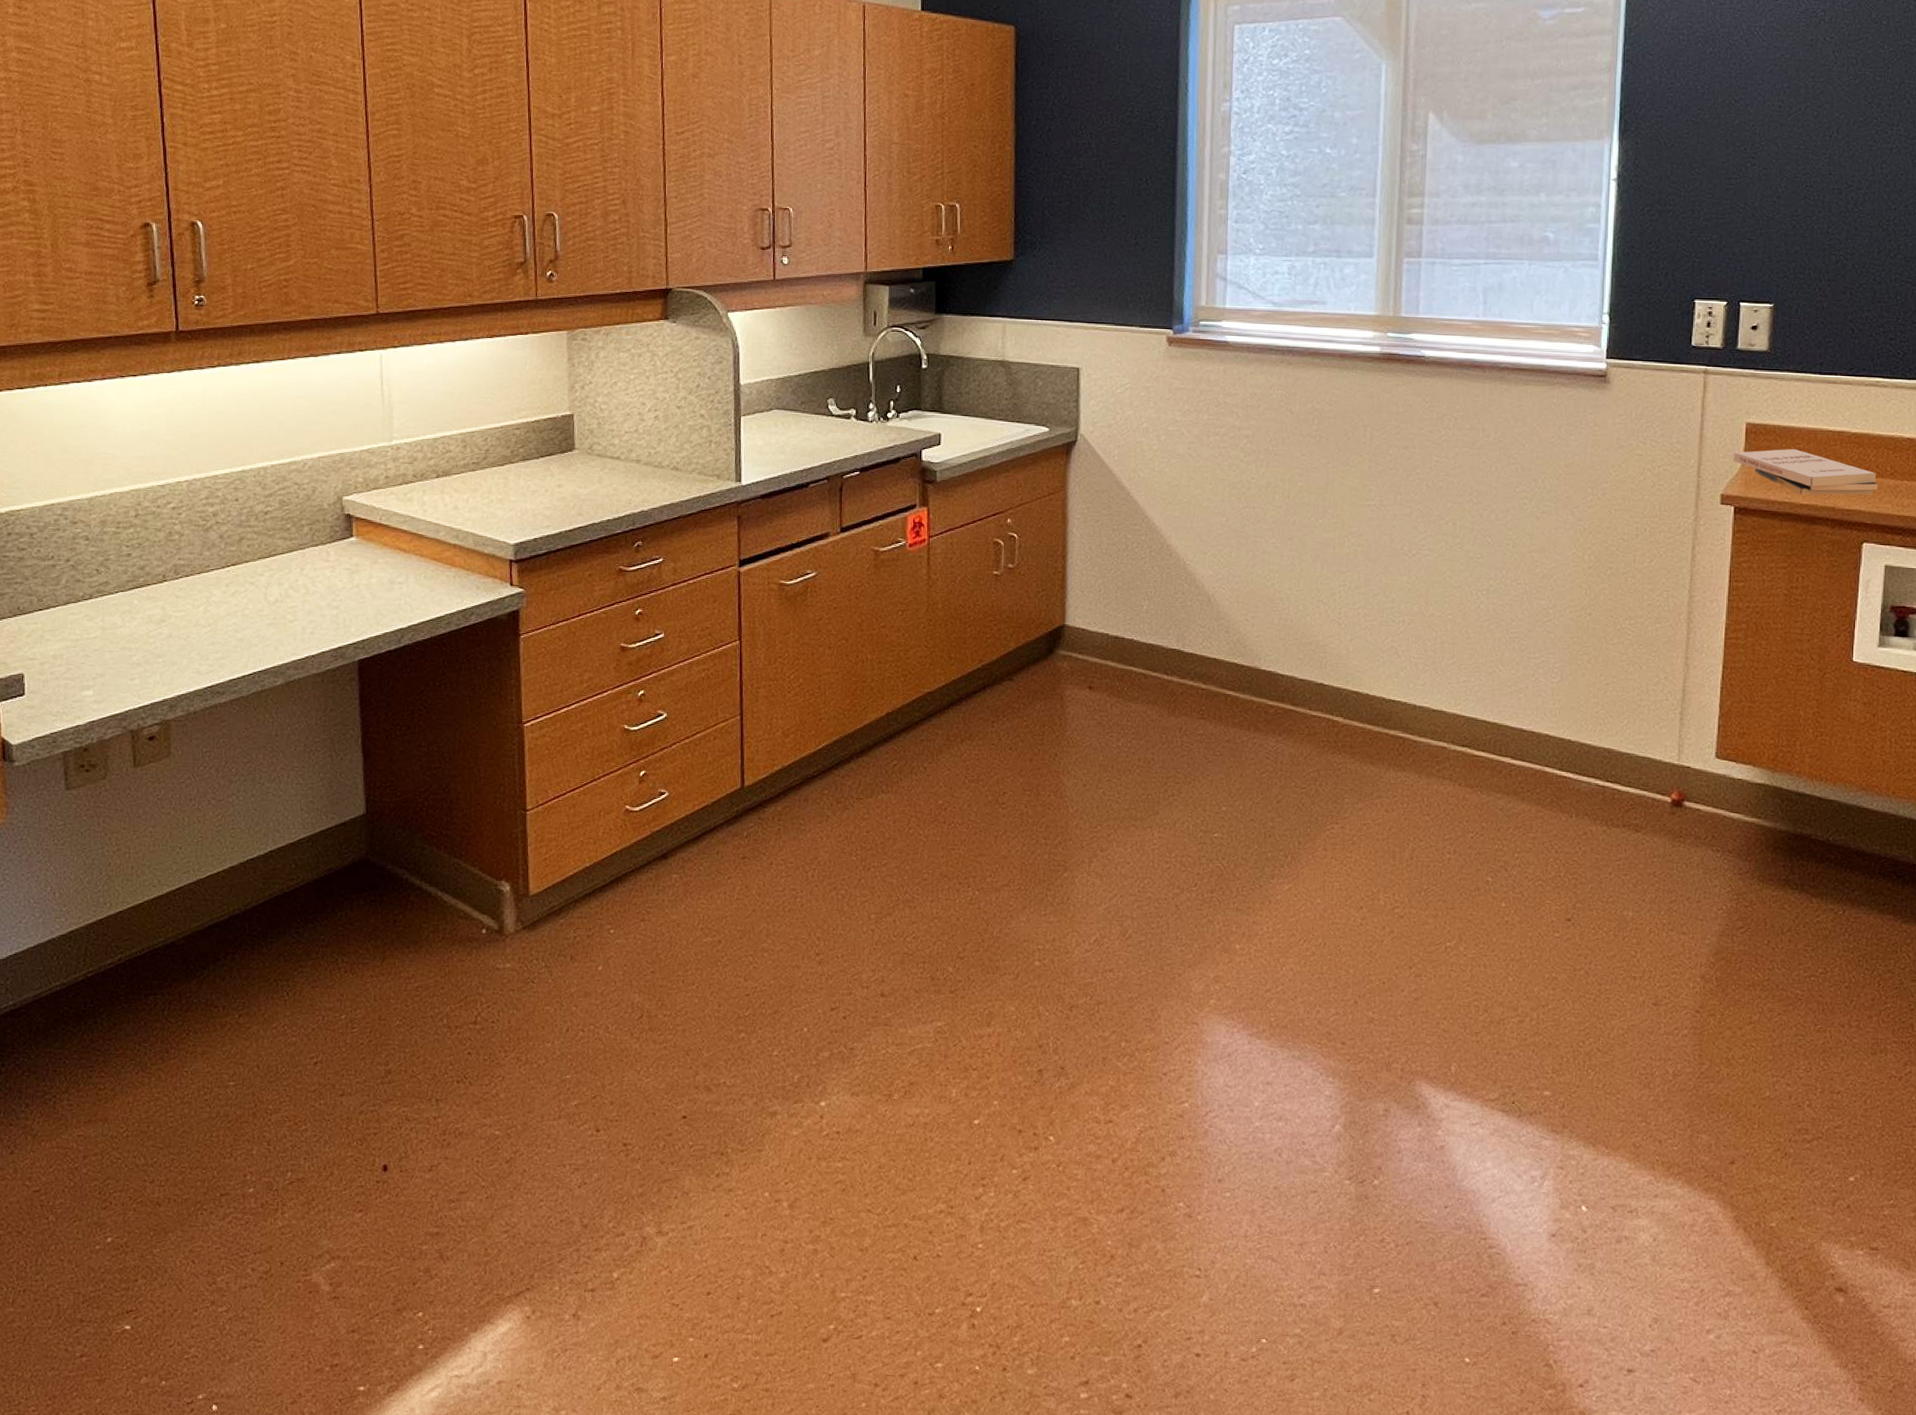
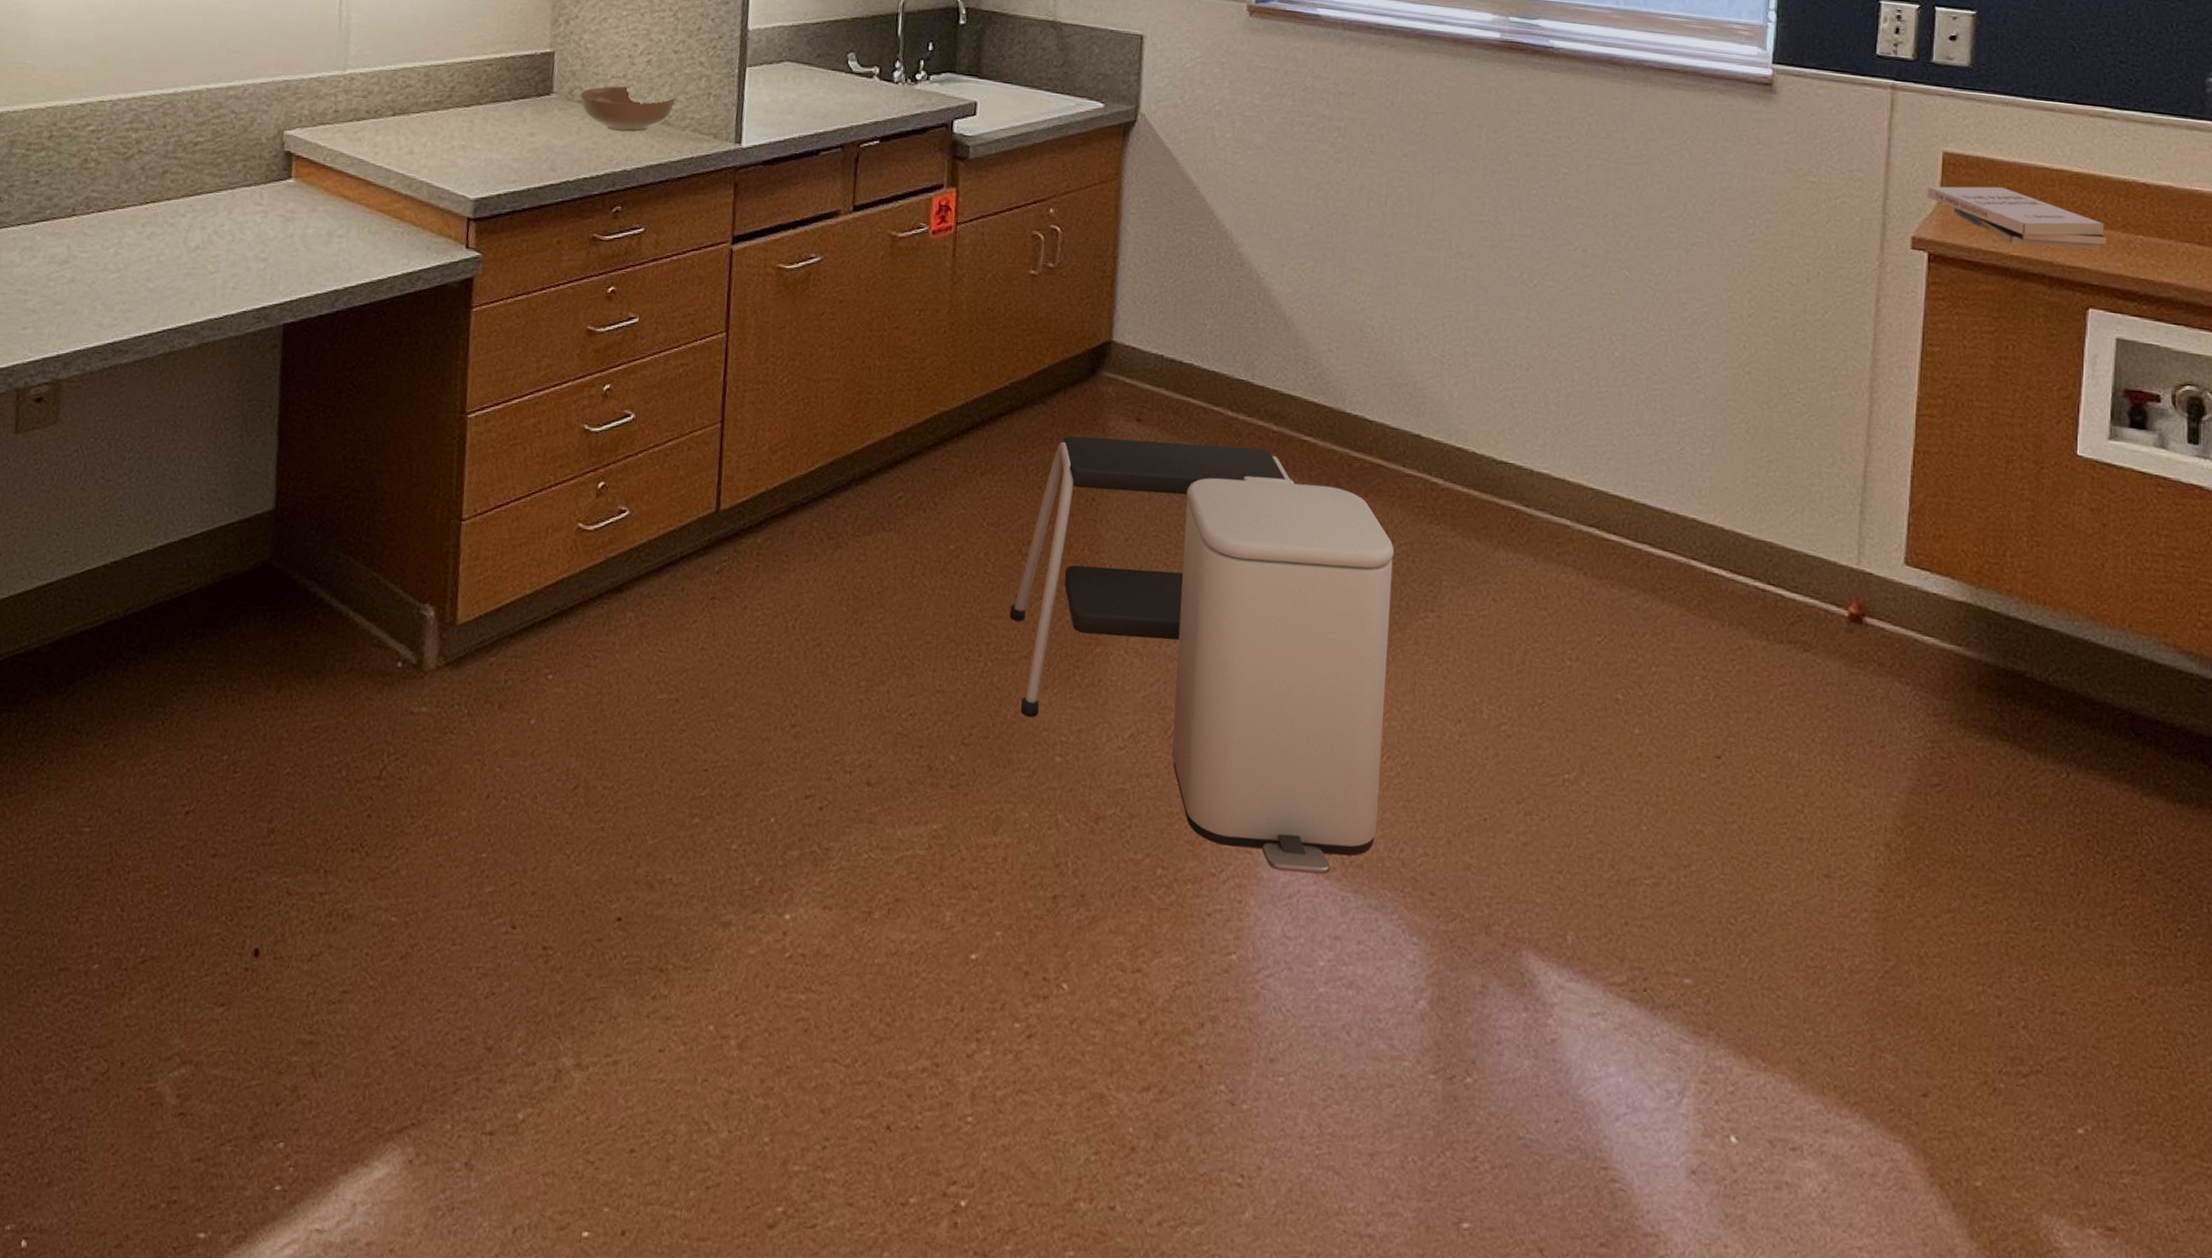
bowl: none [598,439,683,478] -> present [579,86,677,132]
step stool: none [991,703,1217,932] -> present [1009,435,1290,717]
pedal bin: none [1129,726,1304,1036] -> present [1172,475,1394,875]

